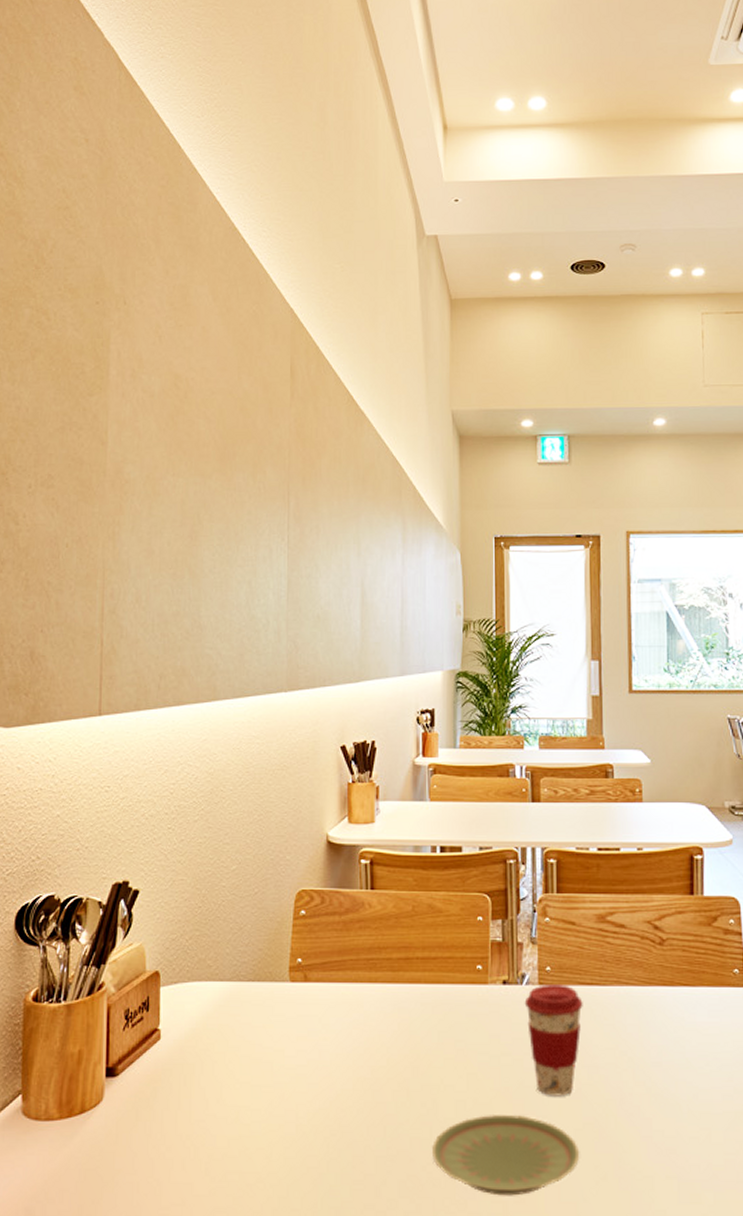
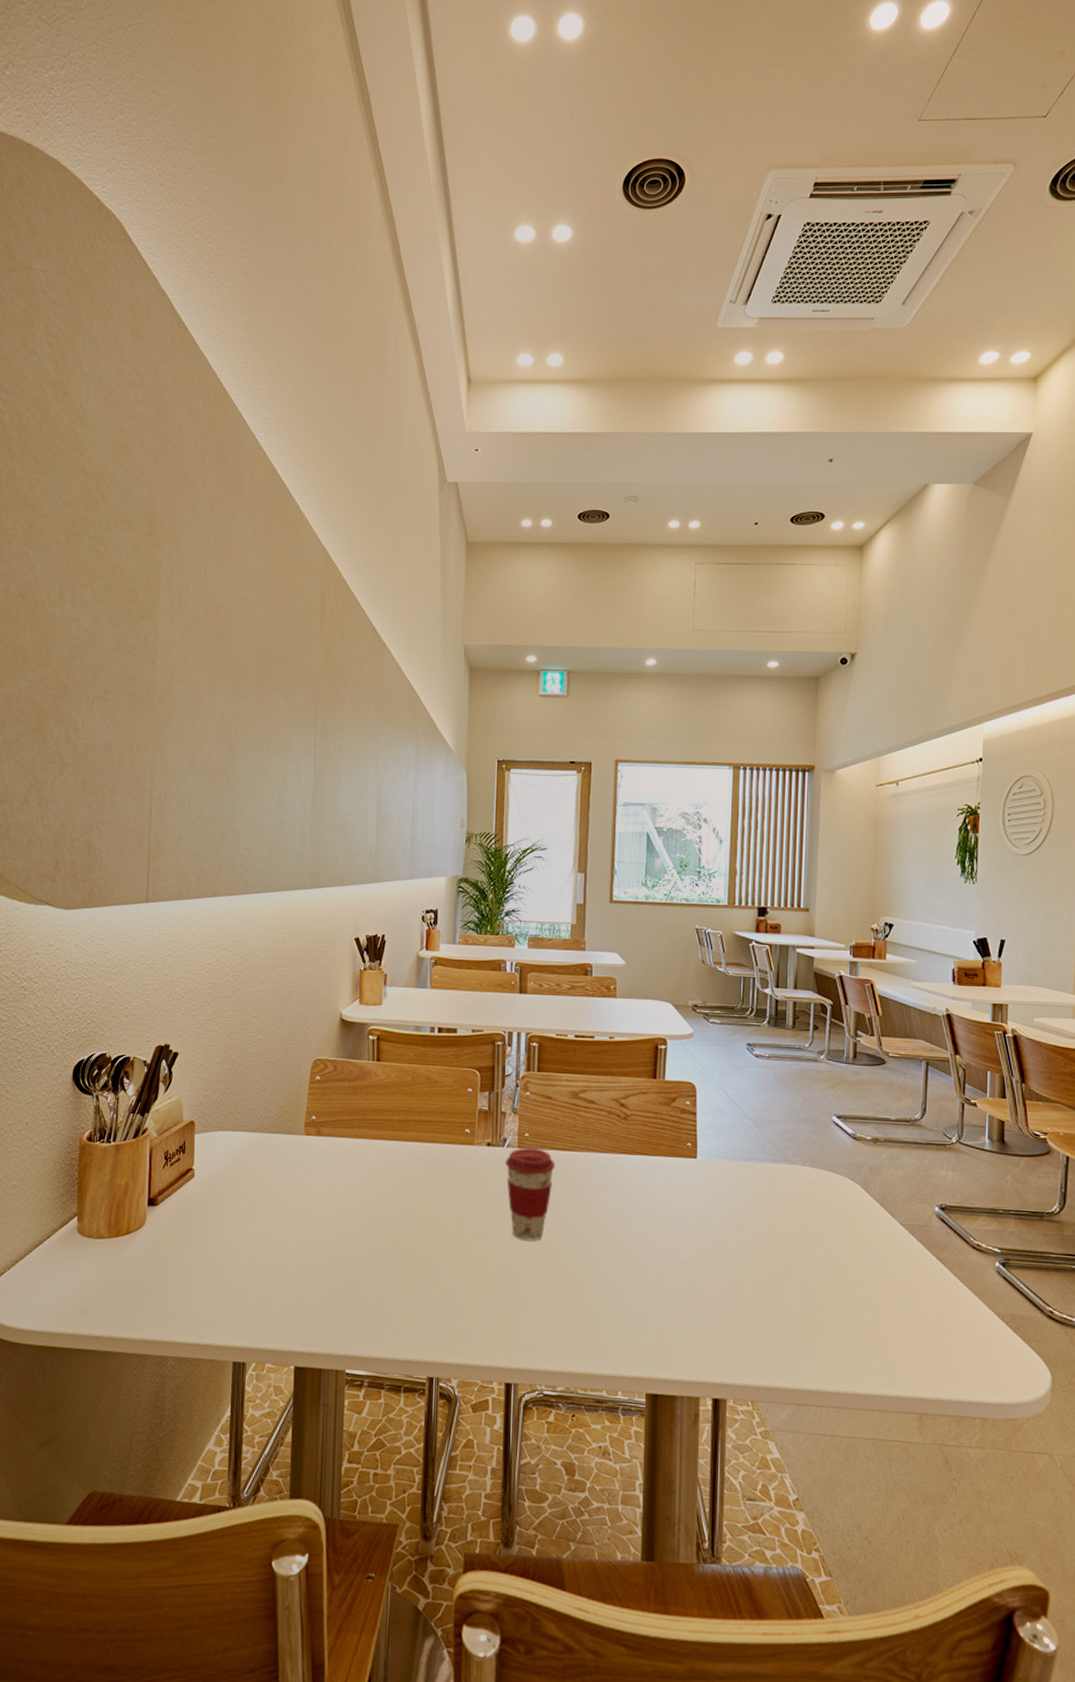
plate: present [432,1115,580,1196] -> none [421,1253,546,1320]

